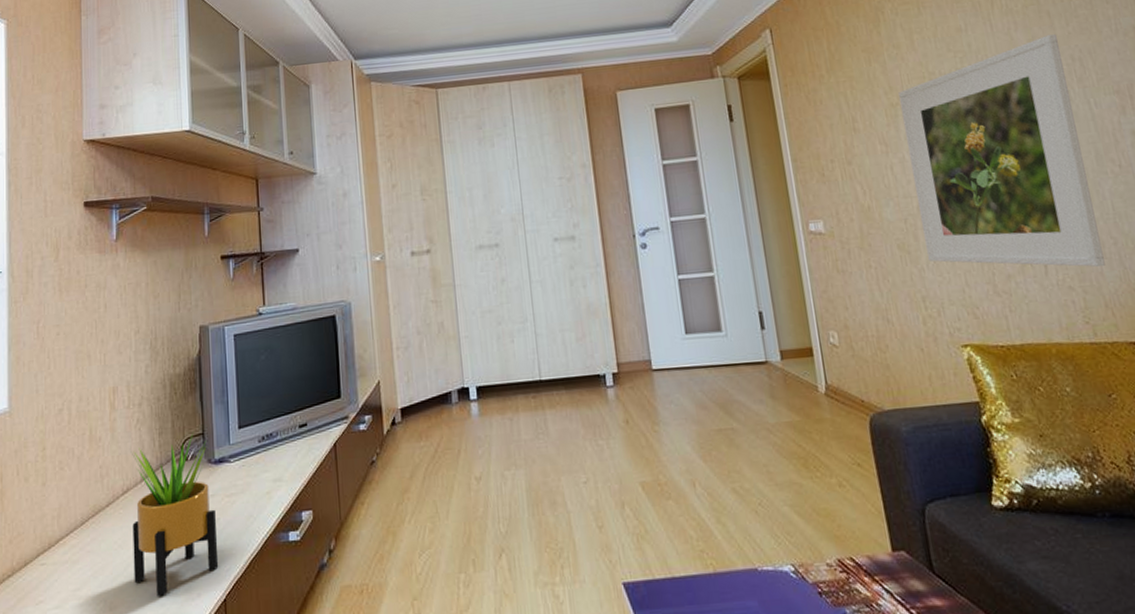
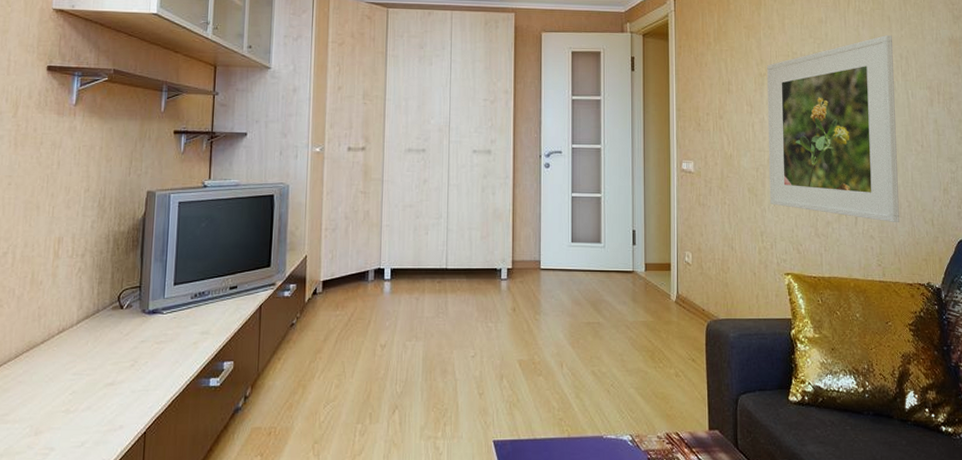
potted plant: present [132,433,219,596] -> none [61,285,145,425]

